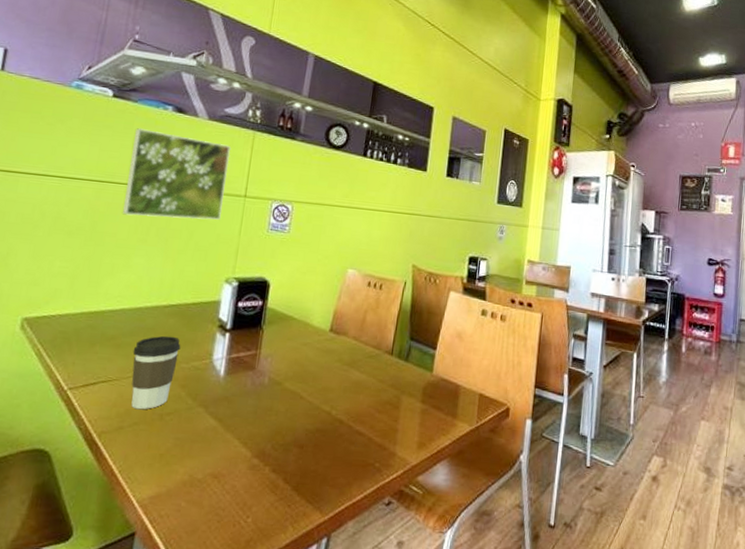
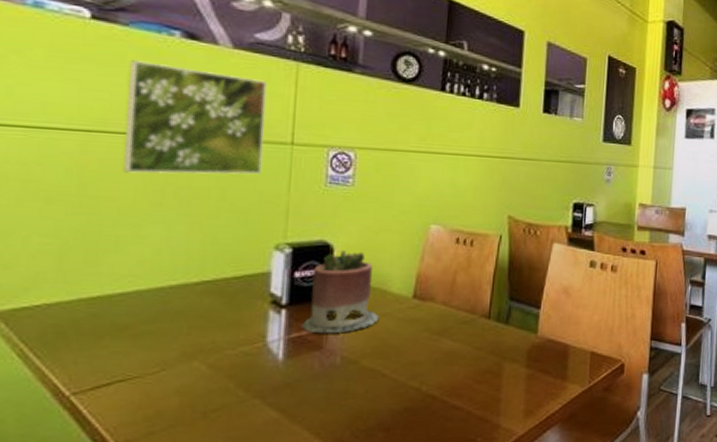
coffee cup: present [131,335,181,410] -> none [157,319,223,410]
succulent planter: none [240,285,302,357] -> present [301,249,379,334]

